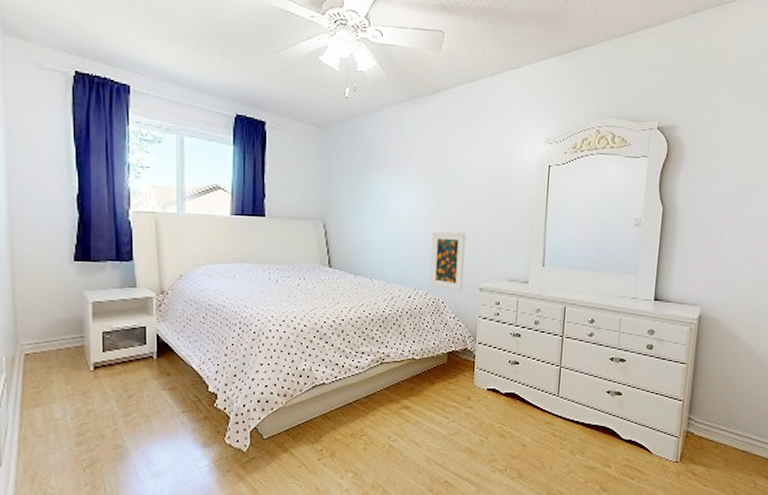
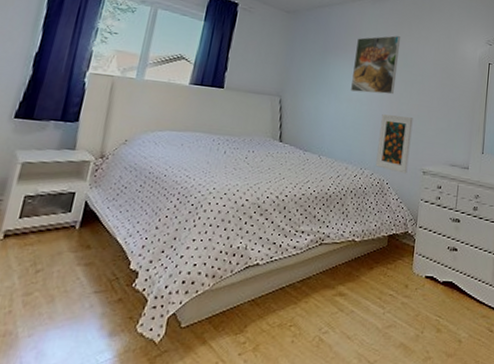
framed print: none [397,143,446,210] -> present [351,35,400,95]

